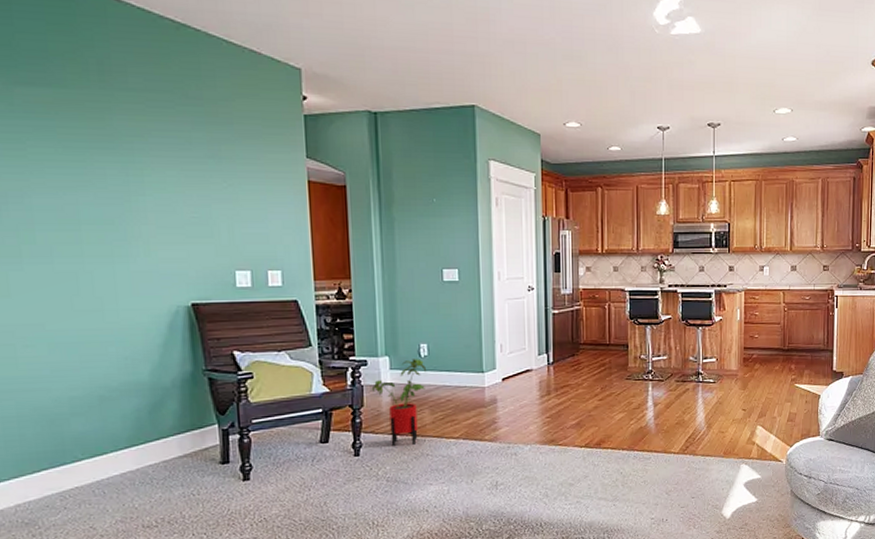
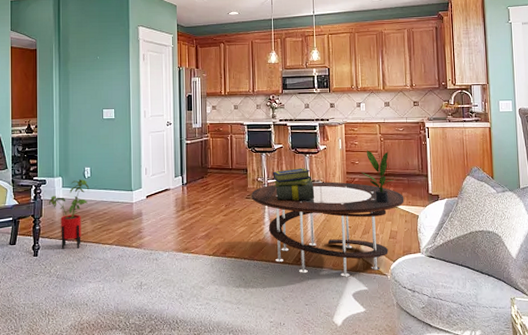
coffee table: none [633,358,806,465] -> present [251,181,404,277]
stack of books: none [659,343,707,382] -> present [273,168,315,201]
potted plant: none [761,321,796,382] -> present [361,150,394,203]

